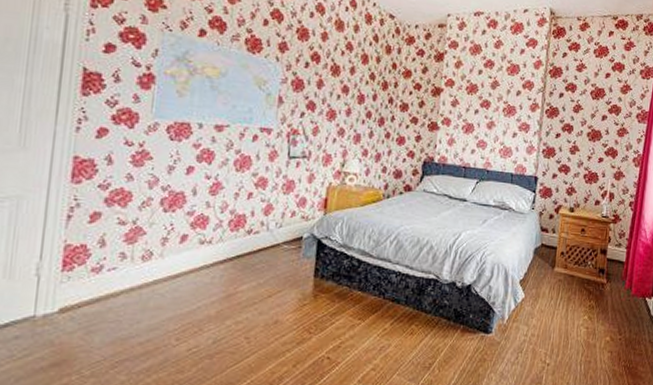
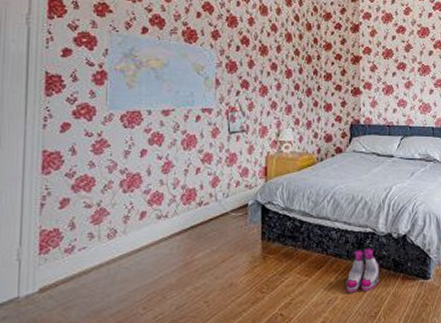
boots: none [401,295,440,341] -> present [346,248,379,293]

